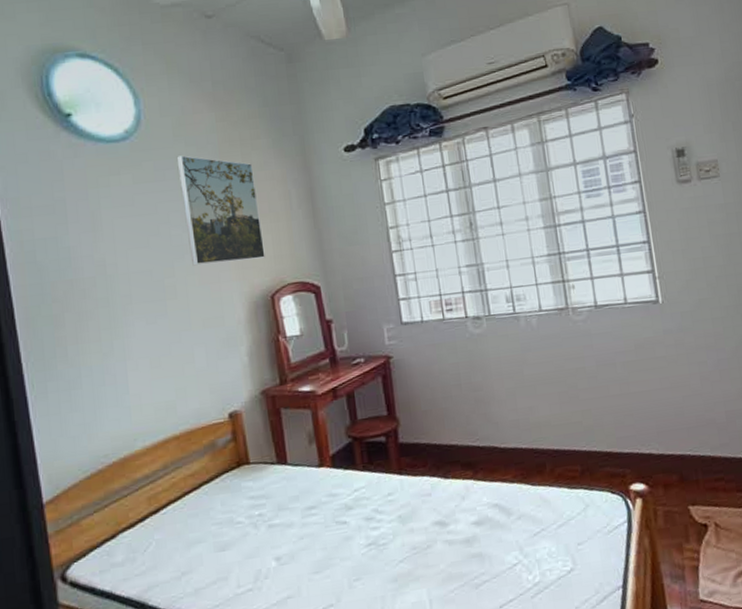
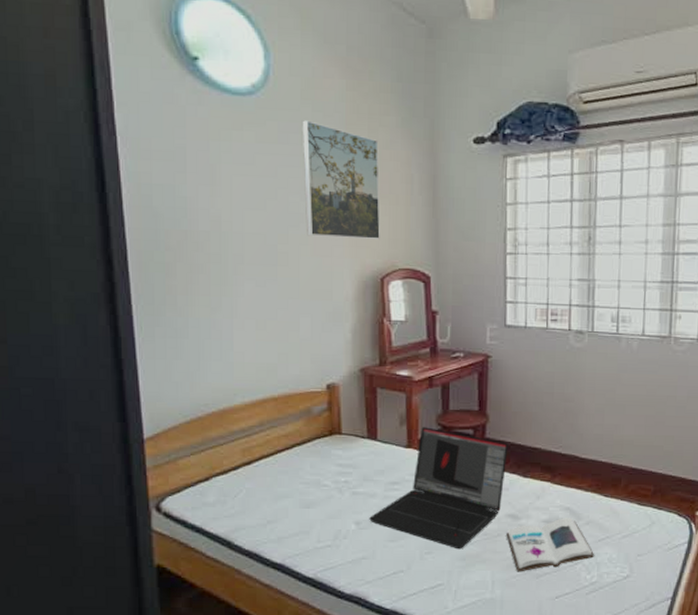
laptop: none [289,441,426,571] -> present [369,427,508,550]
book: none [436,513,534,585] -> present [506,517,595,572]

